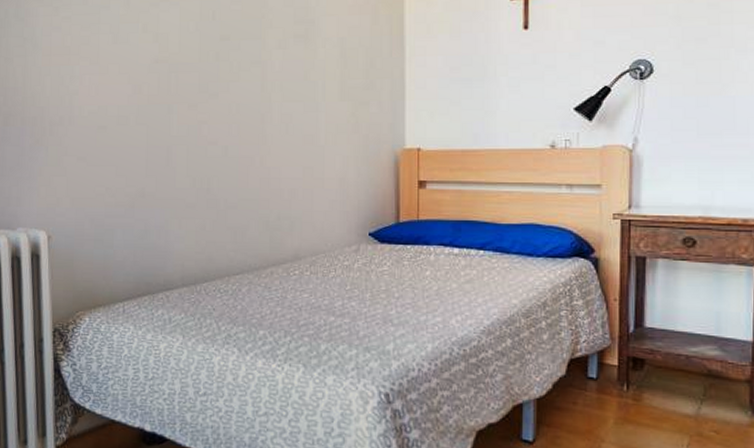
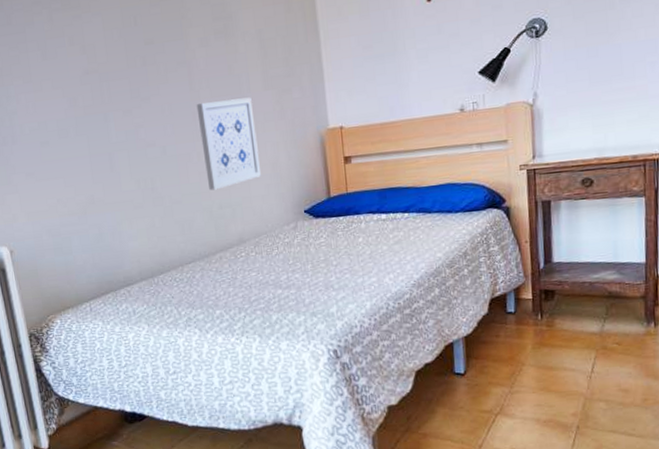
wall art: none [266,106,326,199] -> present [196,97,261,191]

